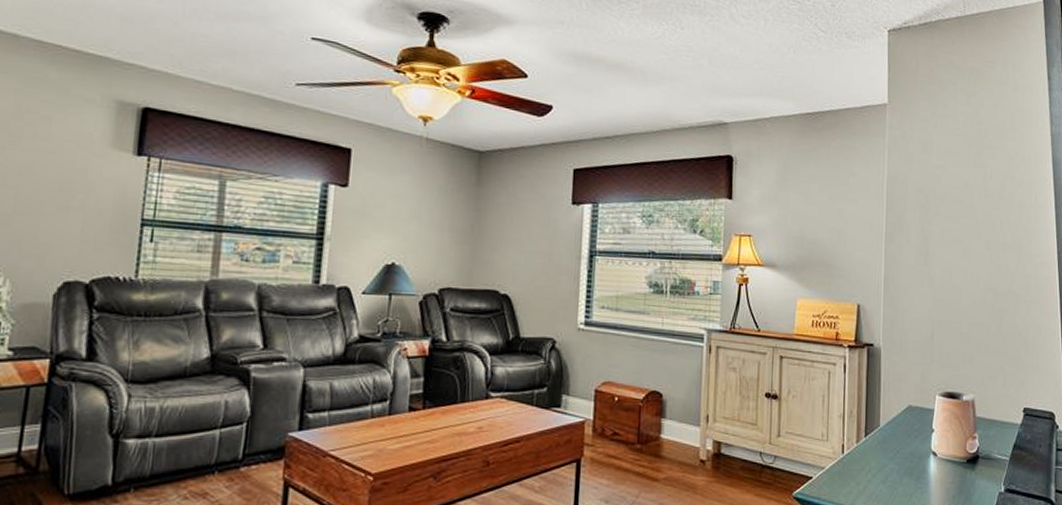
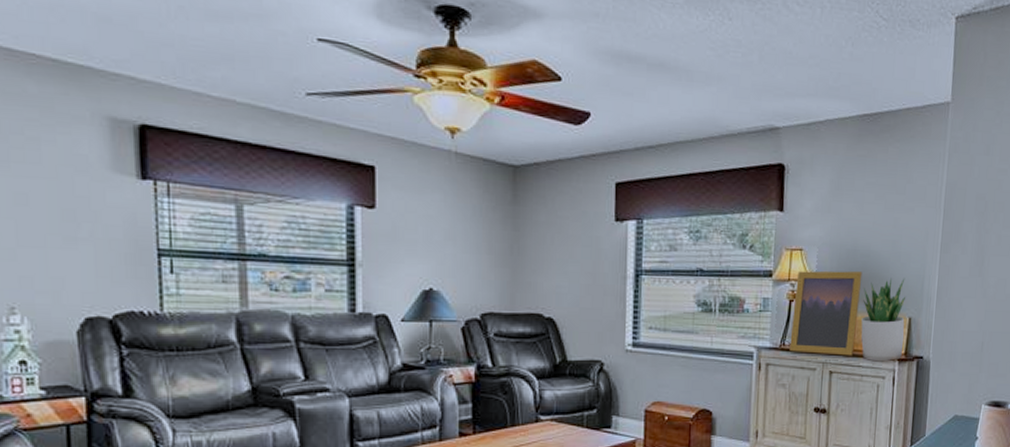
picture frame: none [739,256,810,341] -> present [789,271,863,356]
planter: none [810,265,854,349] -> present [861,277,907,362]

